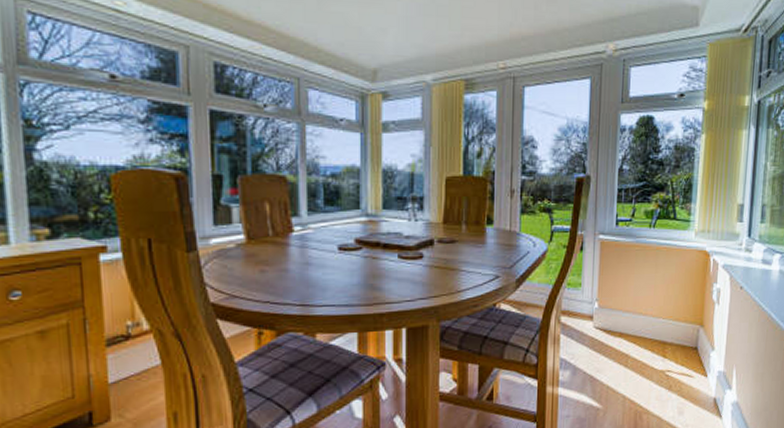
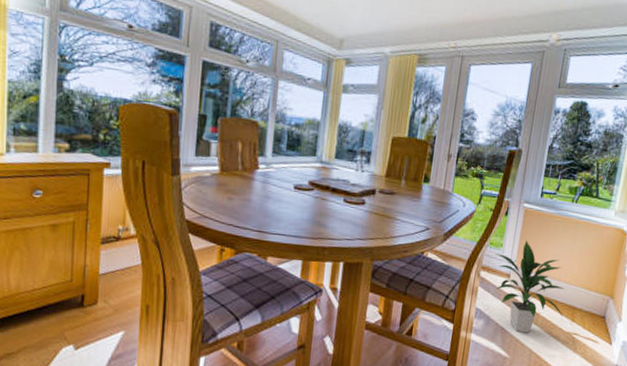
indoor plant: none [574,275,653,379] -> present [495,240,565,333]

